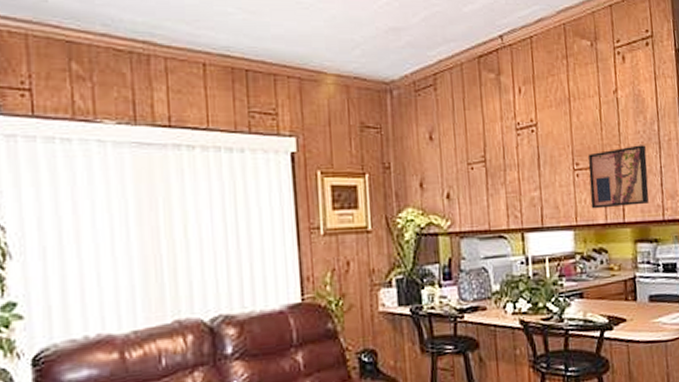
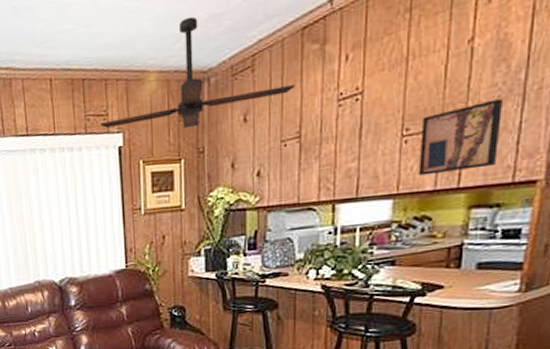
ceiling fan: none [268,25,477,140] -> present [100,16,296,129]

